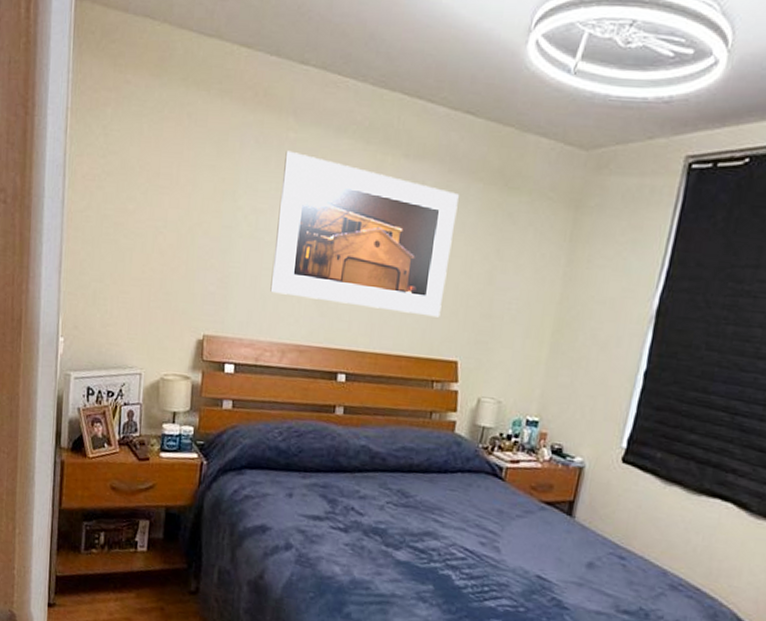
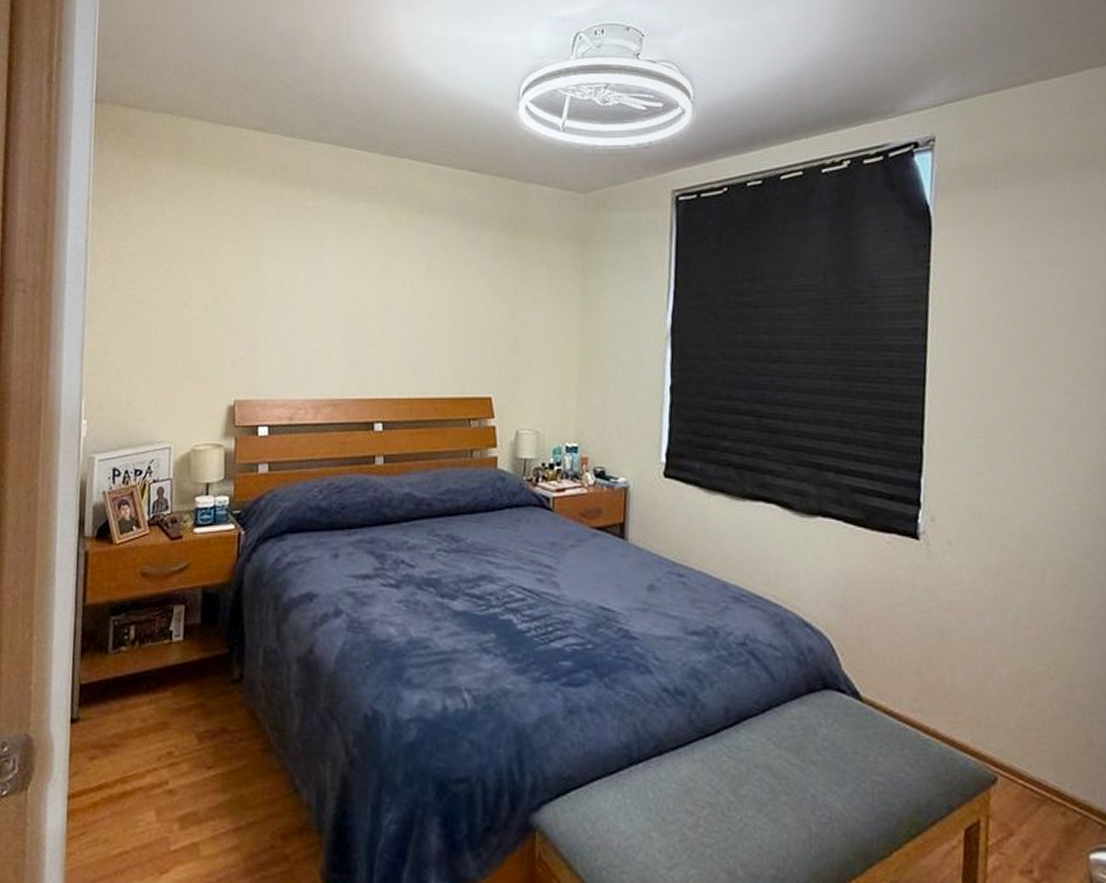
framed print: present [270,150,459,318] -> none [300,218,473,357]

